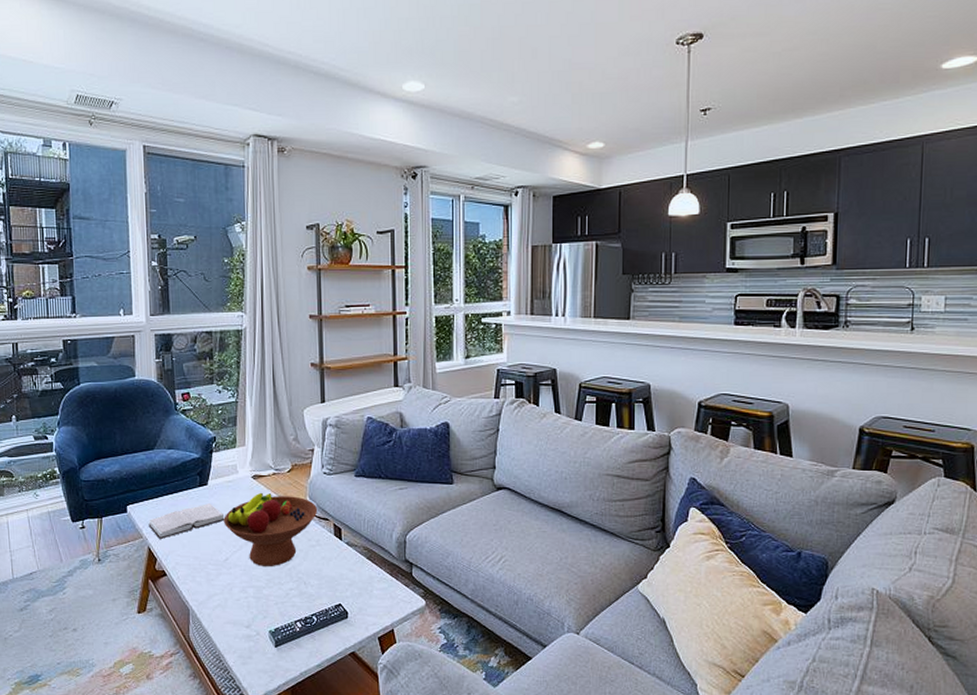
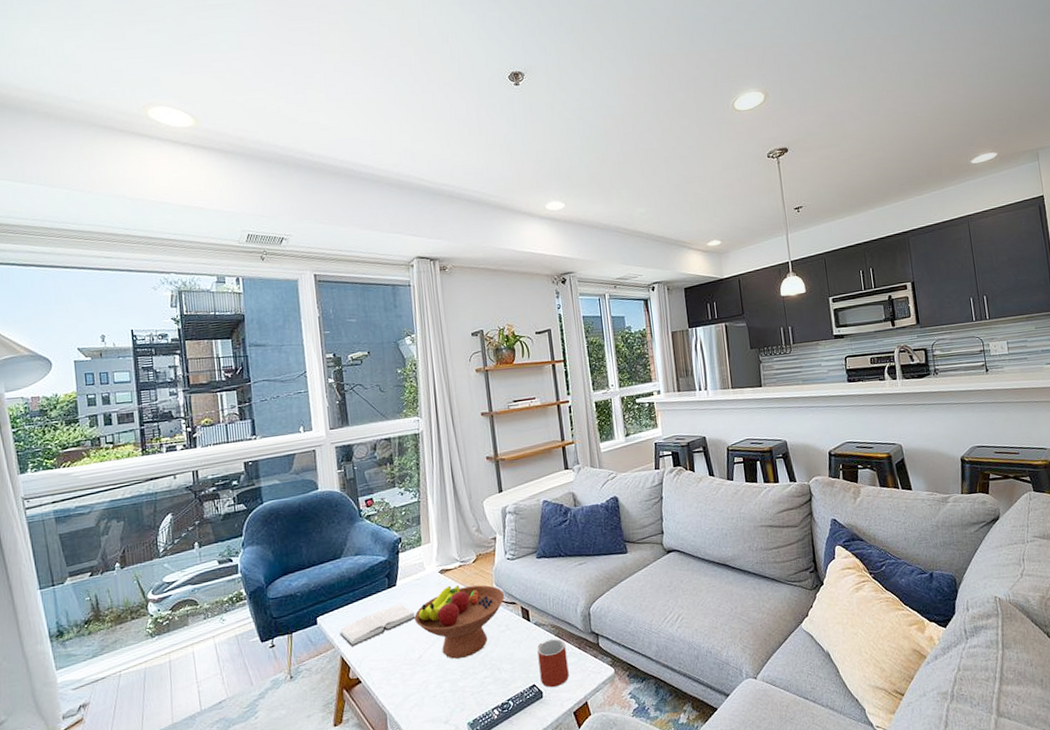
mug: none [347,562,377,610] -> present [537,639,569,688]

